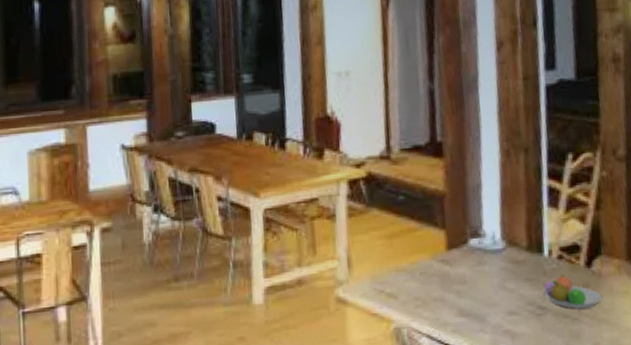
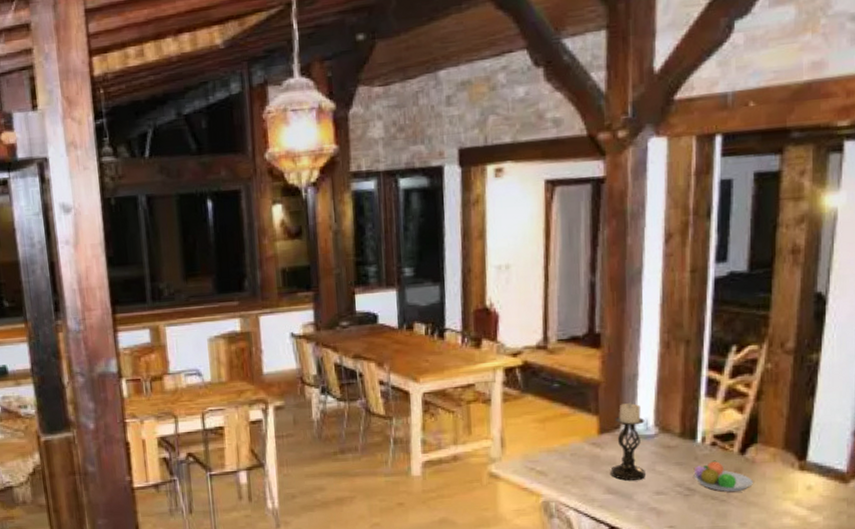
candle holder: none [461,214,497,301] -> present [610,402,645,481]

